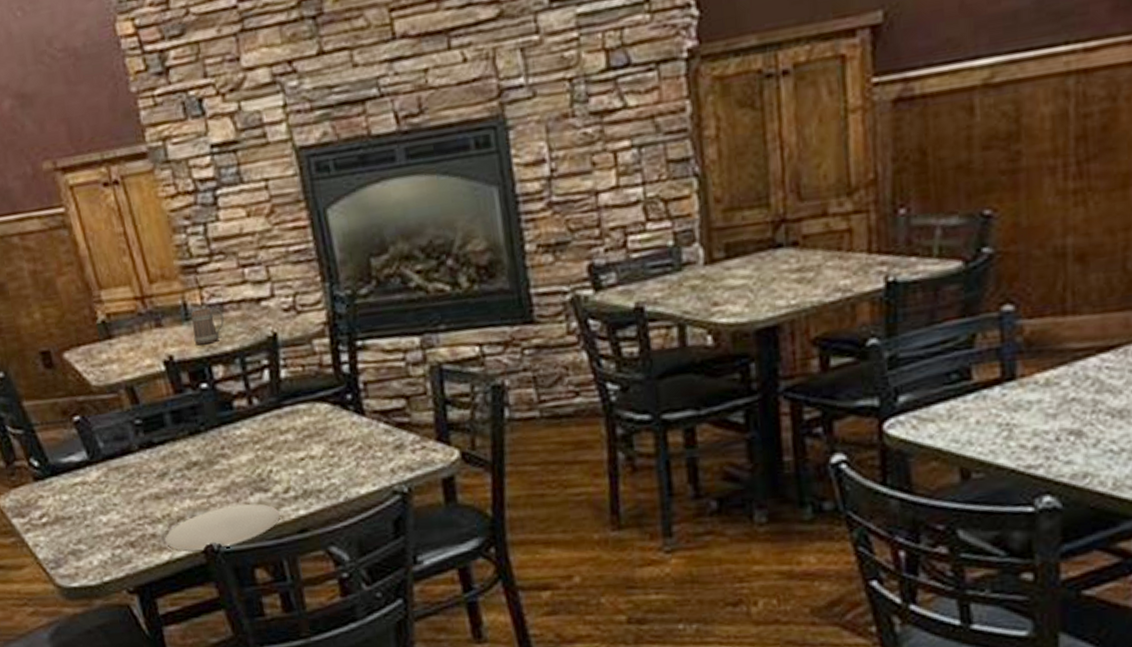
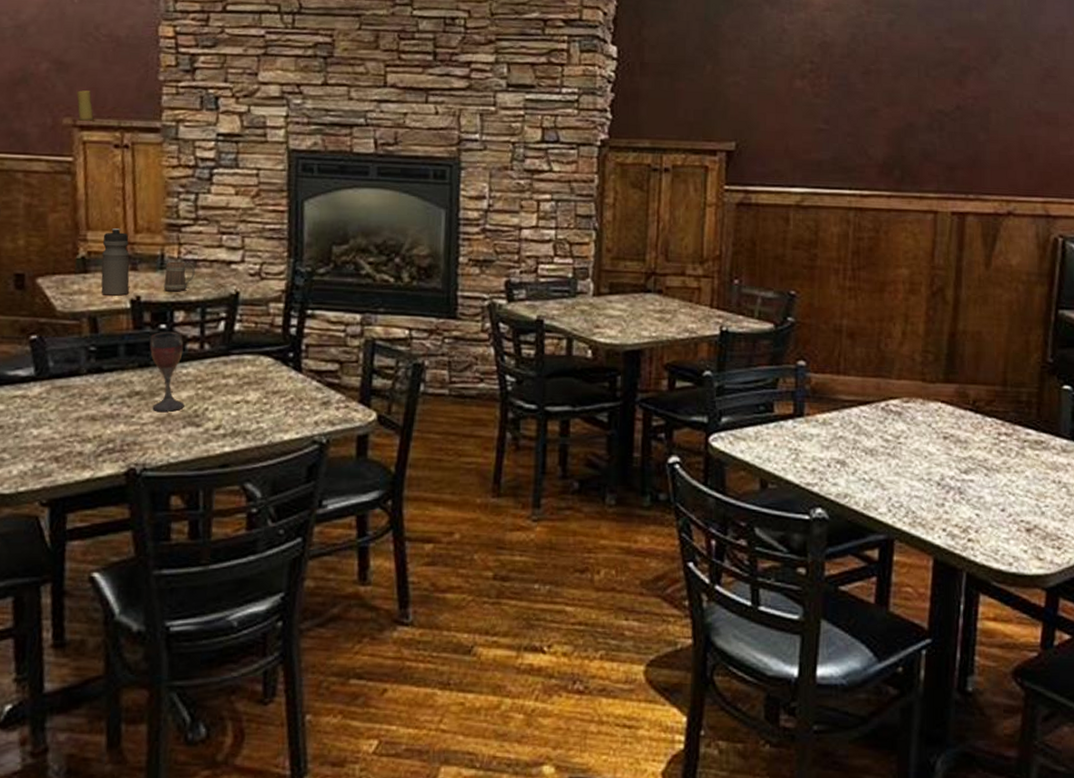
candle: none [48,123,77,164] -> present [76,90,96,122]
water bottle: none [117,281,159,361] -> present [101,228,130,296]
plate: present [165,503,280,552] -> none [91,435,206,475]
cup: none [194,389,247,481] -> present [149,331,185,412]

